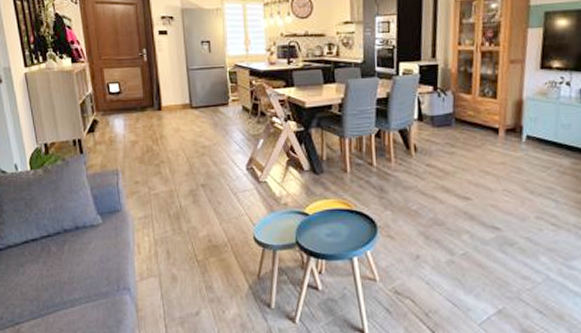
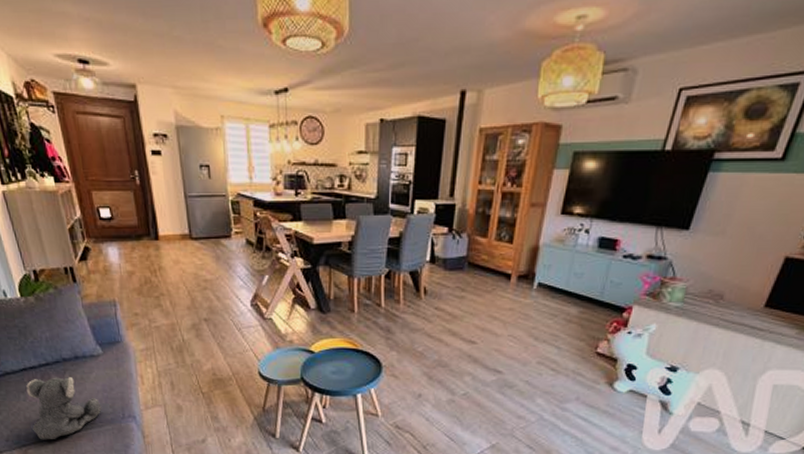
koala plush: none [26,248,97,317] -> present [26,377,102,440]

